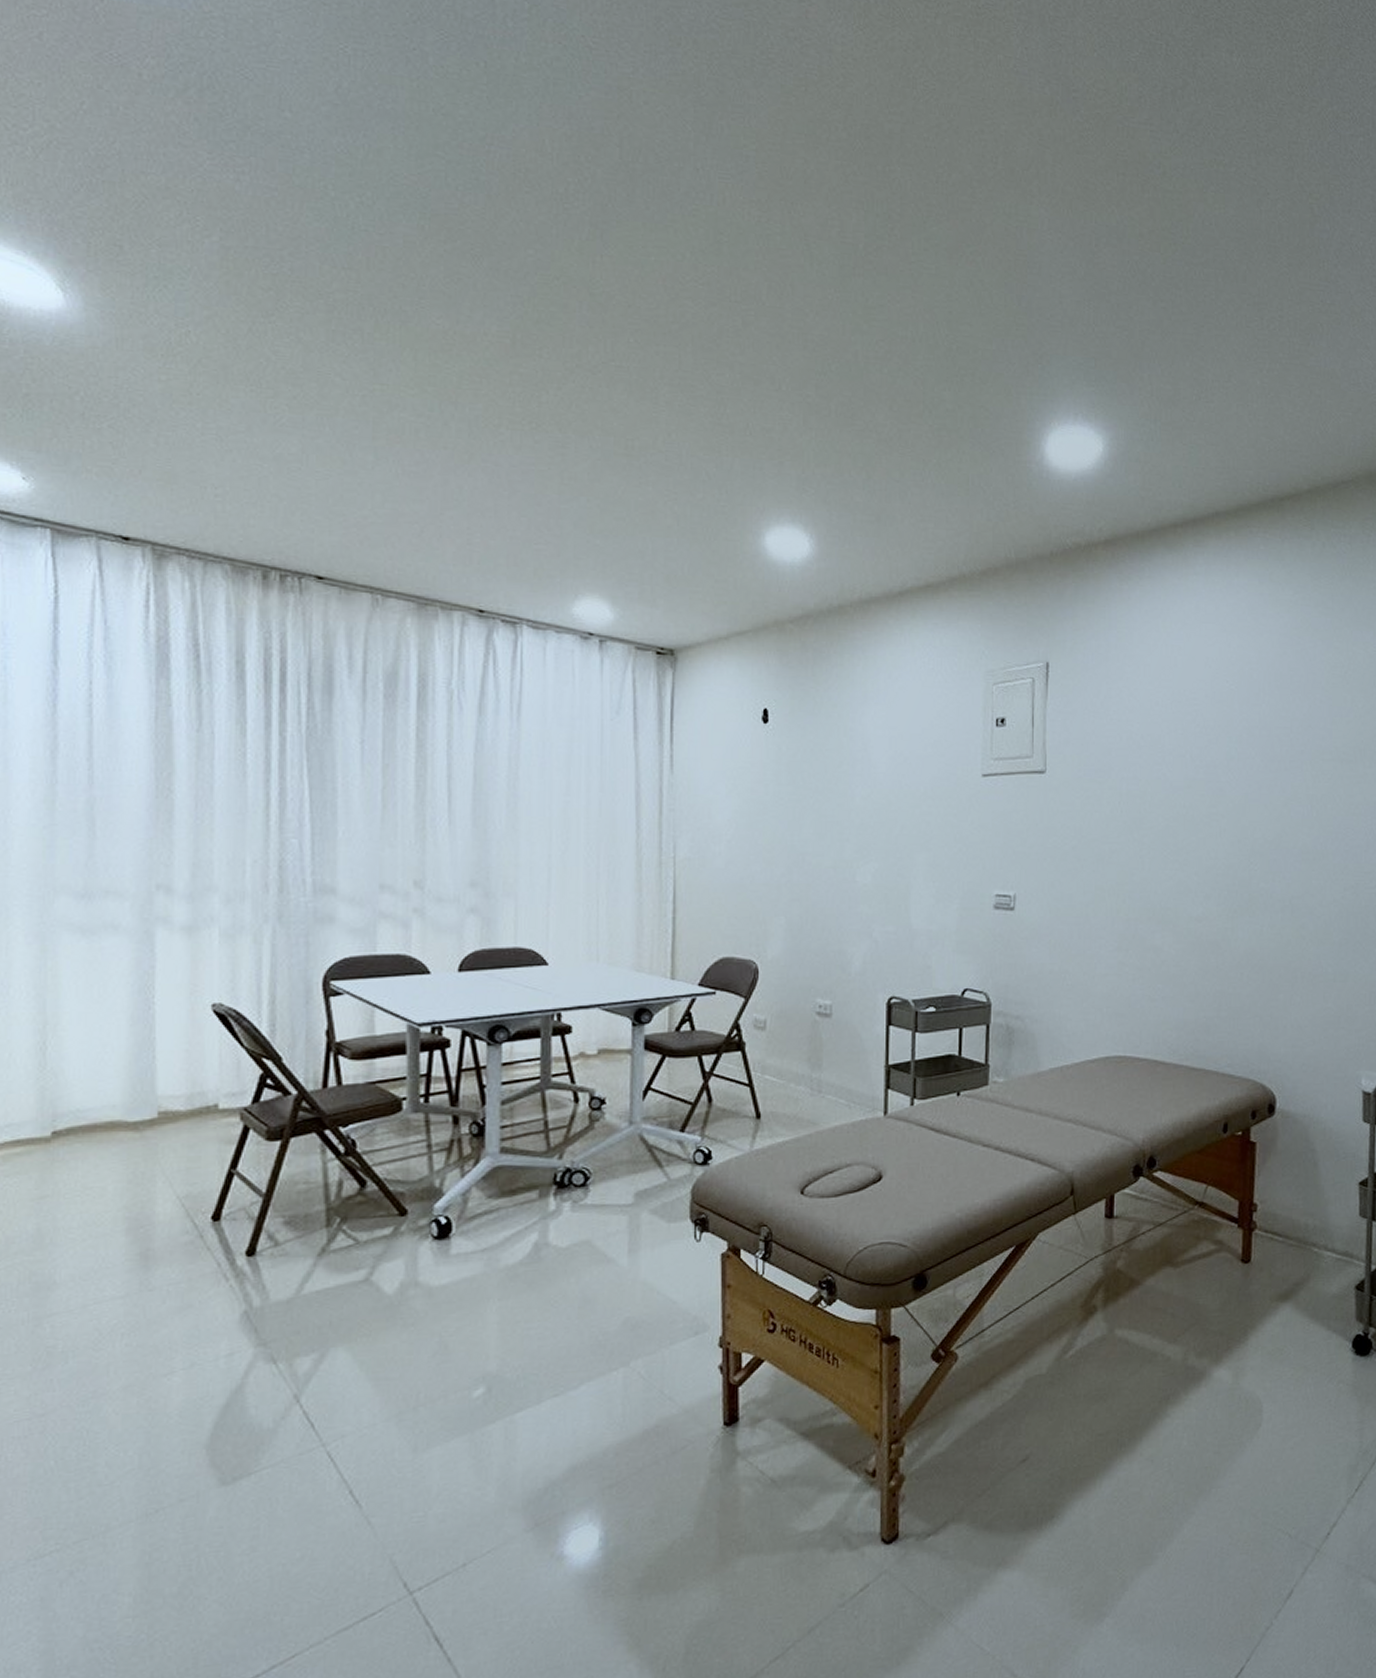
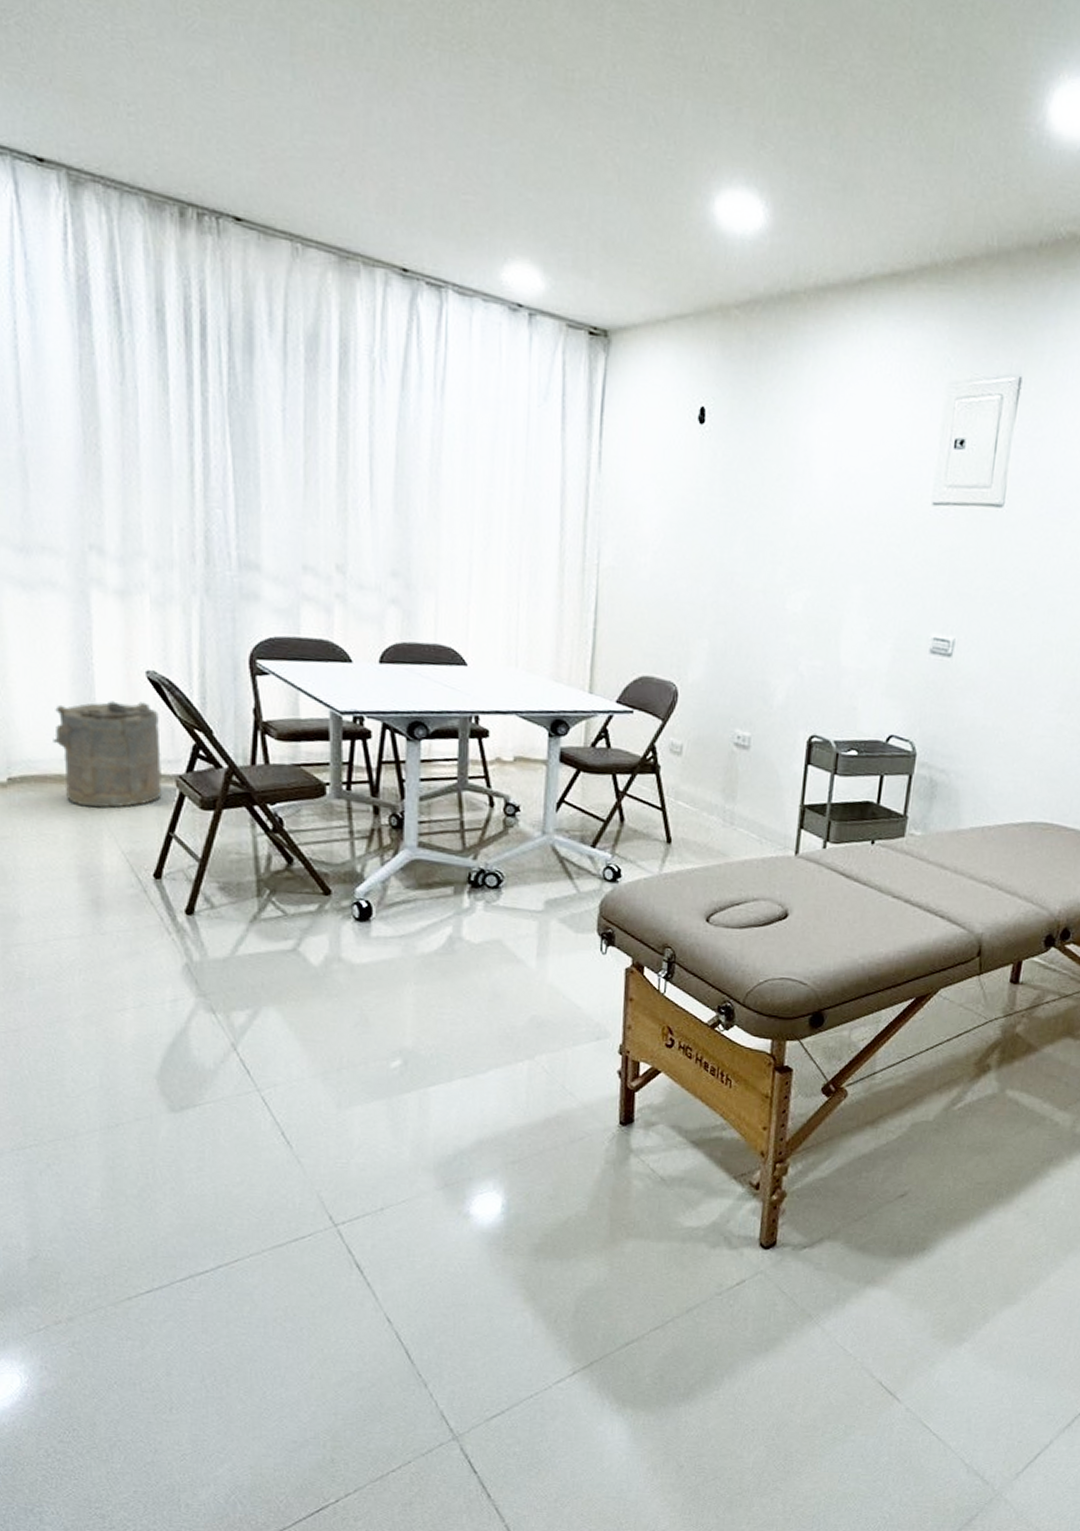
laundry hamper: none [106,1036,226,1153] -> present [53,701,162,808]

